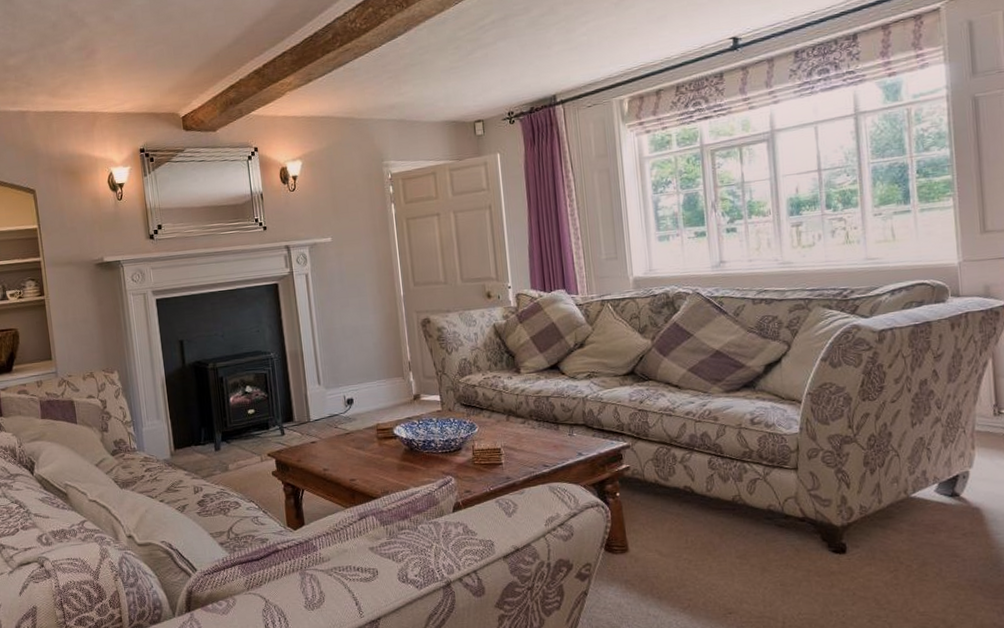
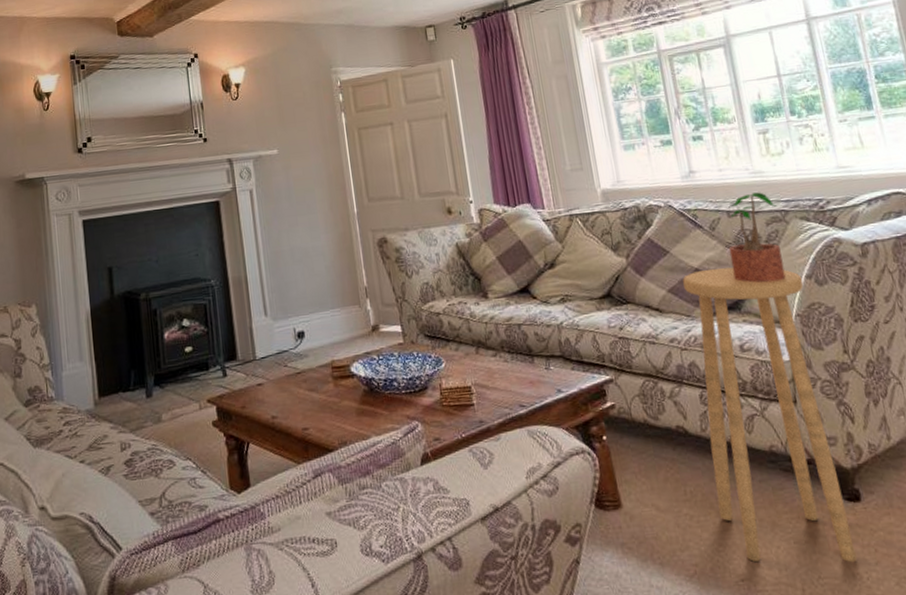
stool: none [703,350,835,603] -> present [683,267,857,563]
potted plant: none [750,281,802,364] -> present [728,192,786,283]

